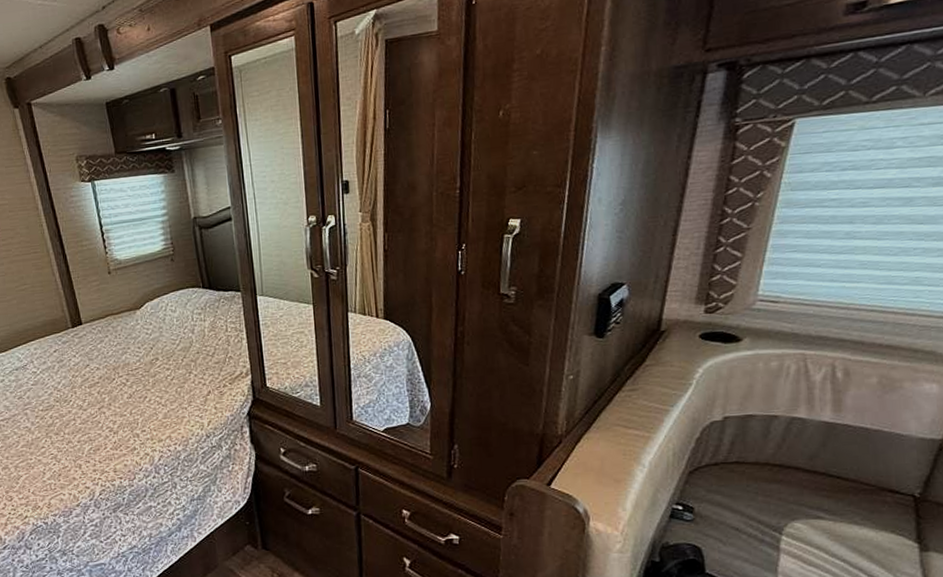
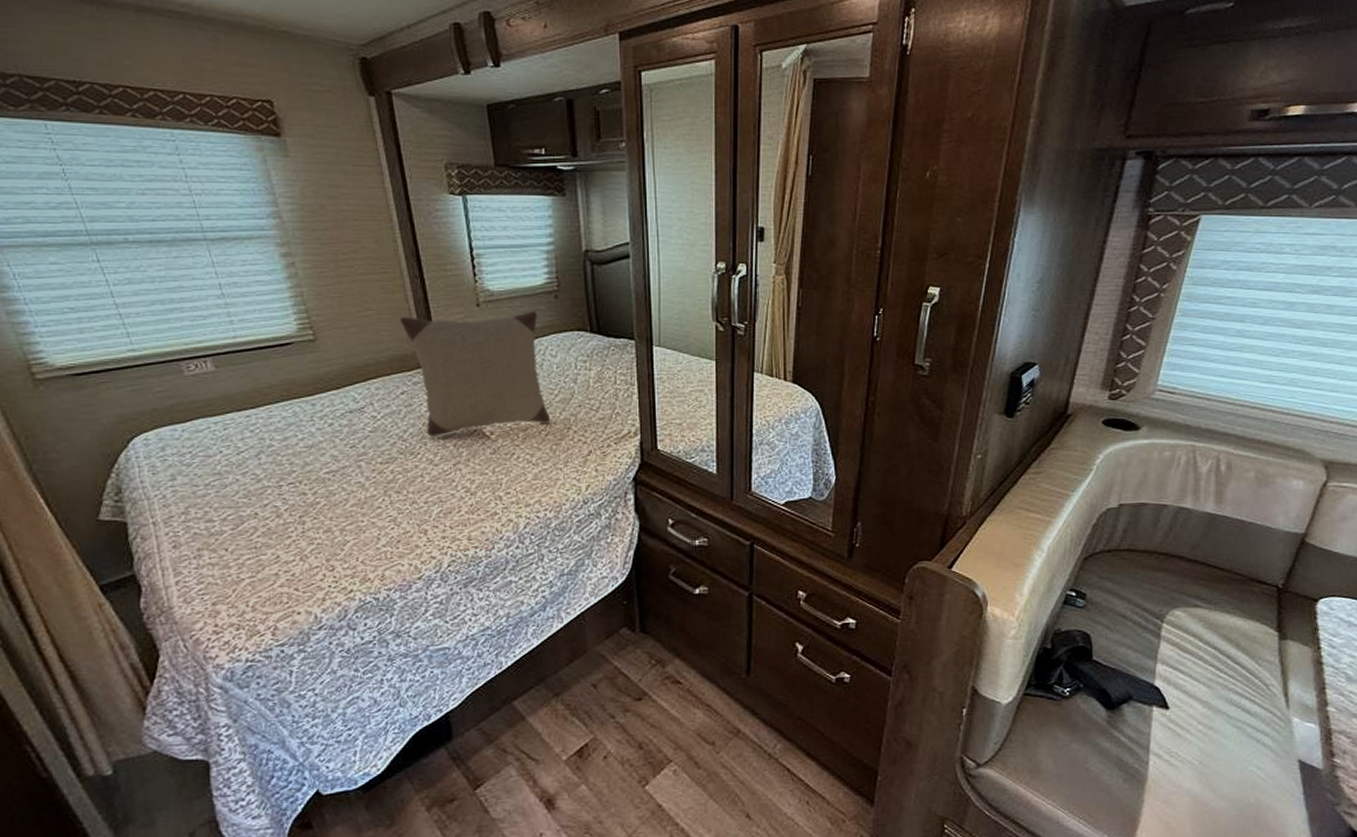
pillow: none [49,273,175,386] -> present [400,310,551,437]

